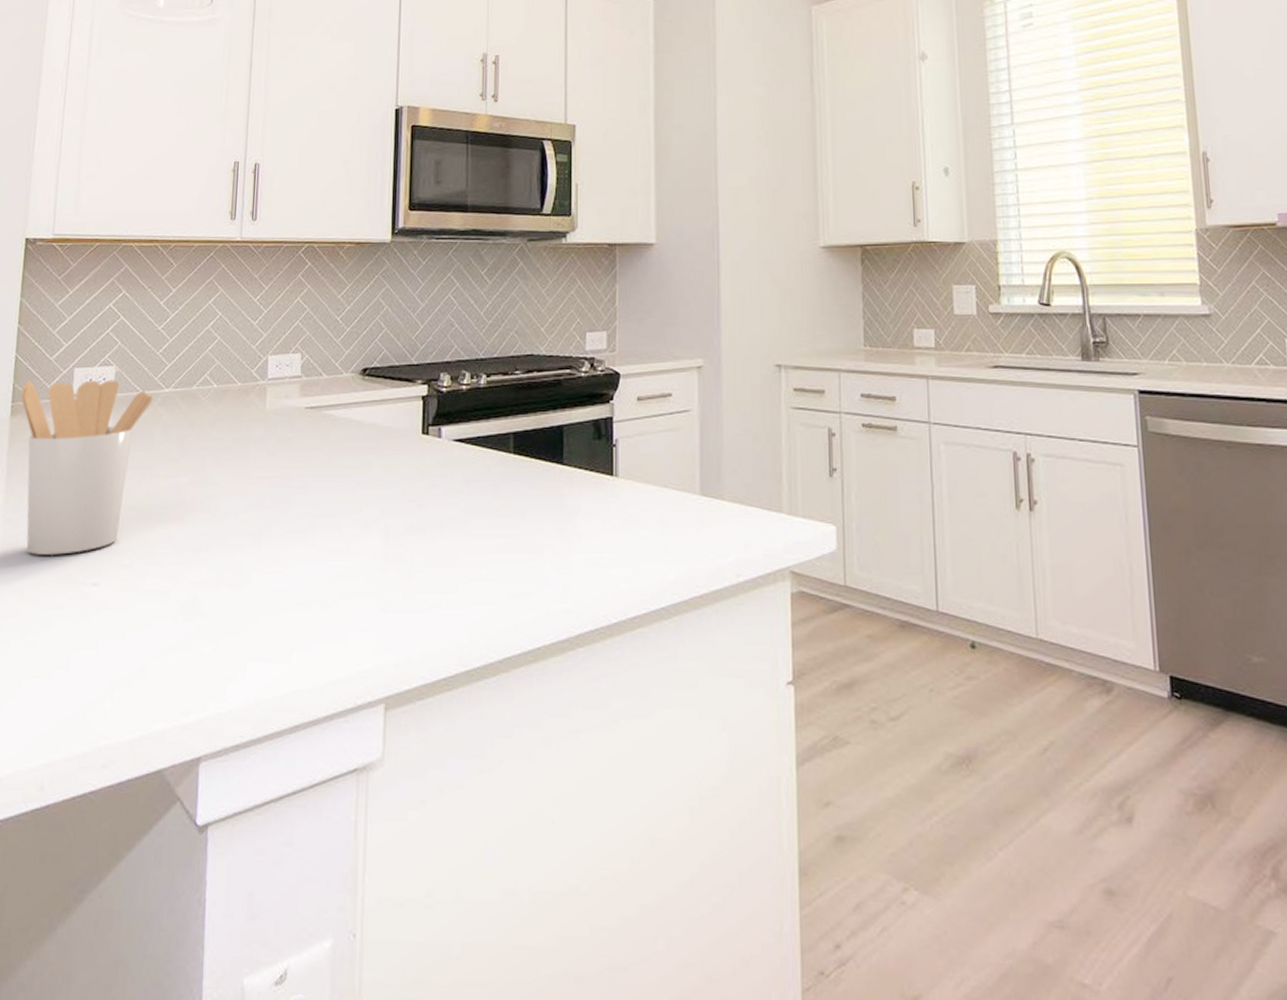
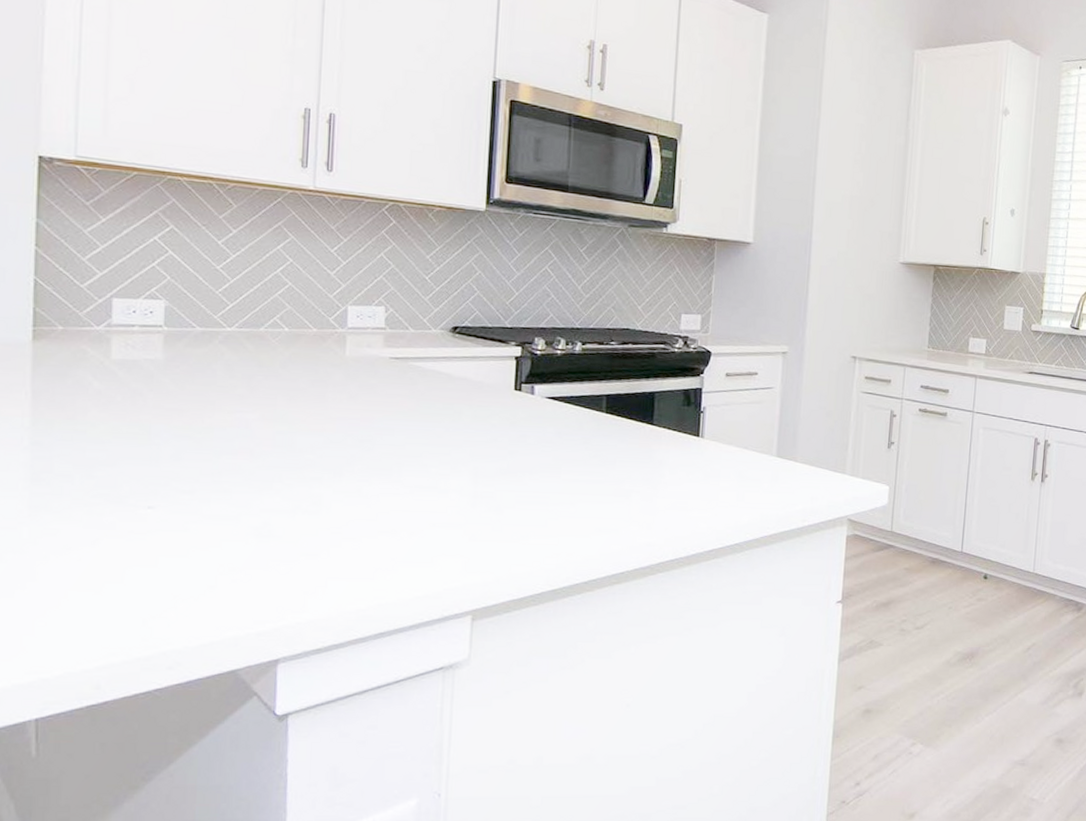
utensil holder: present [20,380,154,555] -> none [44,306,214,479]

